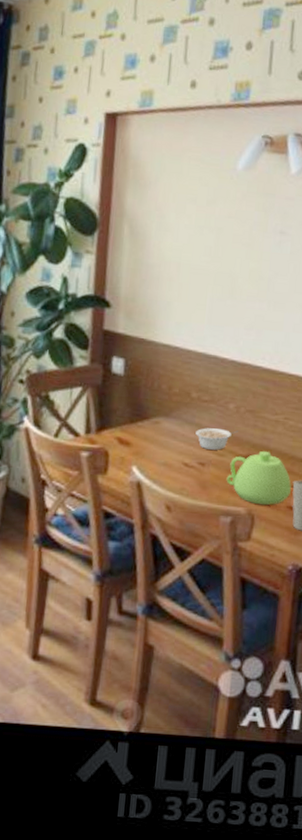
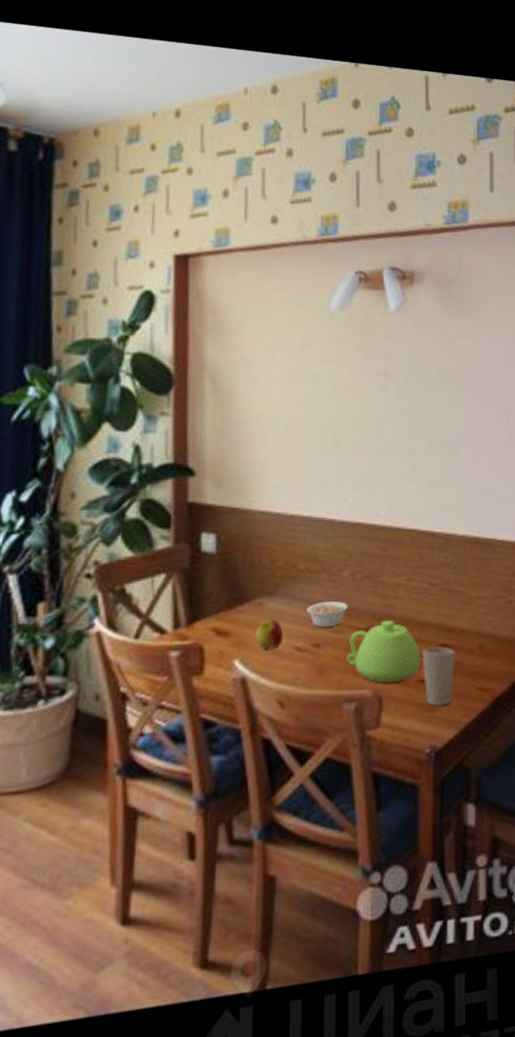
apple: none [151,436,174,463] -> present [256,619,283,651]

